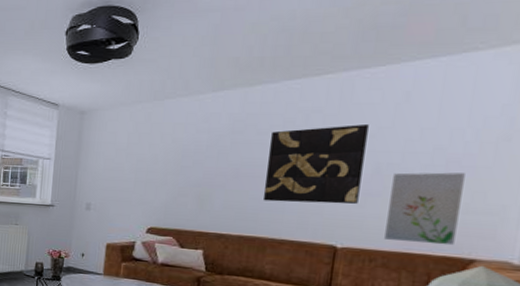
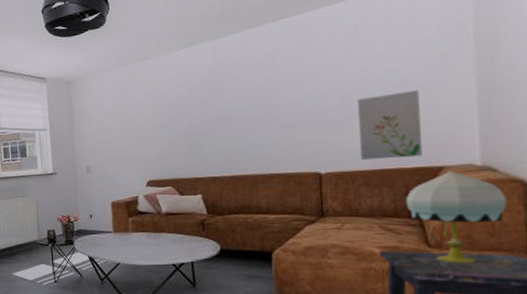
wall art: present [262,123,369,204] -> none [244,58,332,141]

